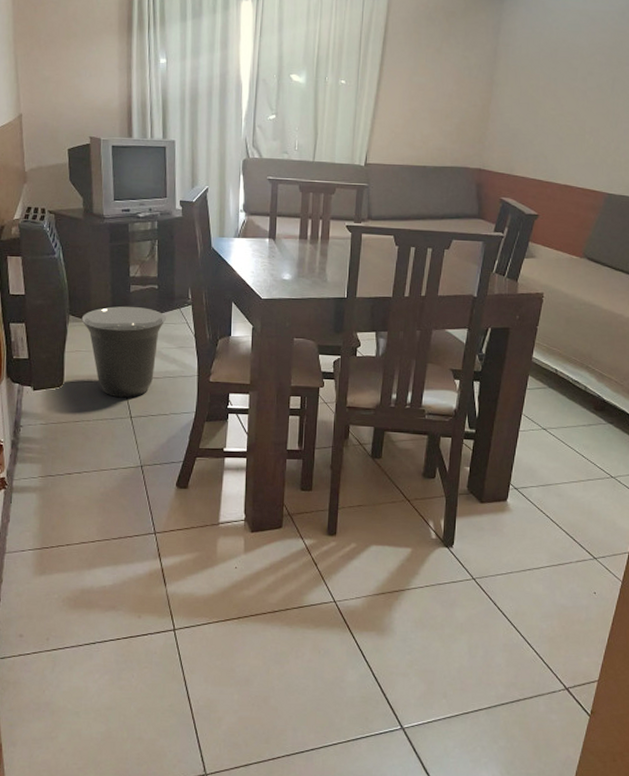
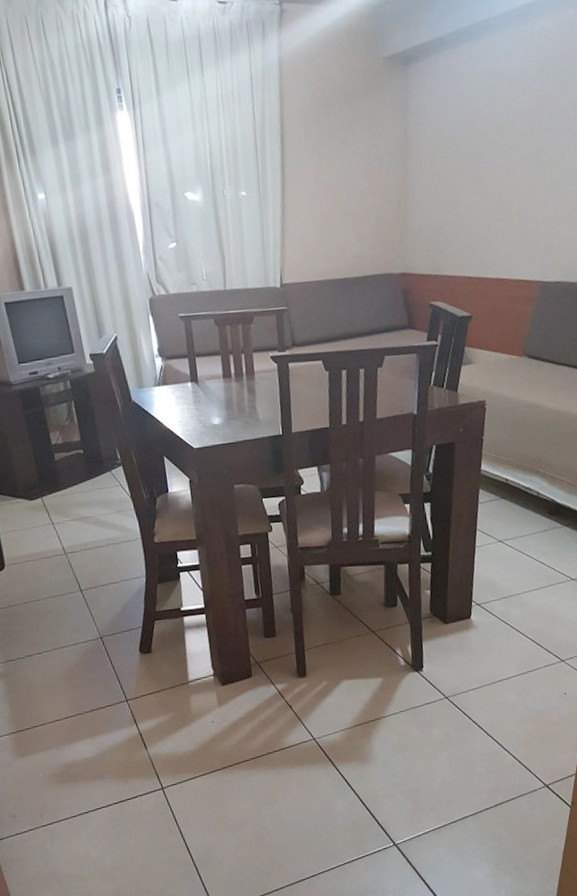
trash can: present [81,306,166,398] -> none [9,475,98,573]

